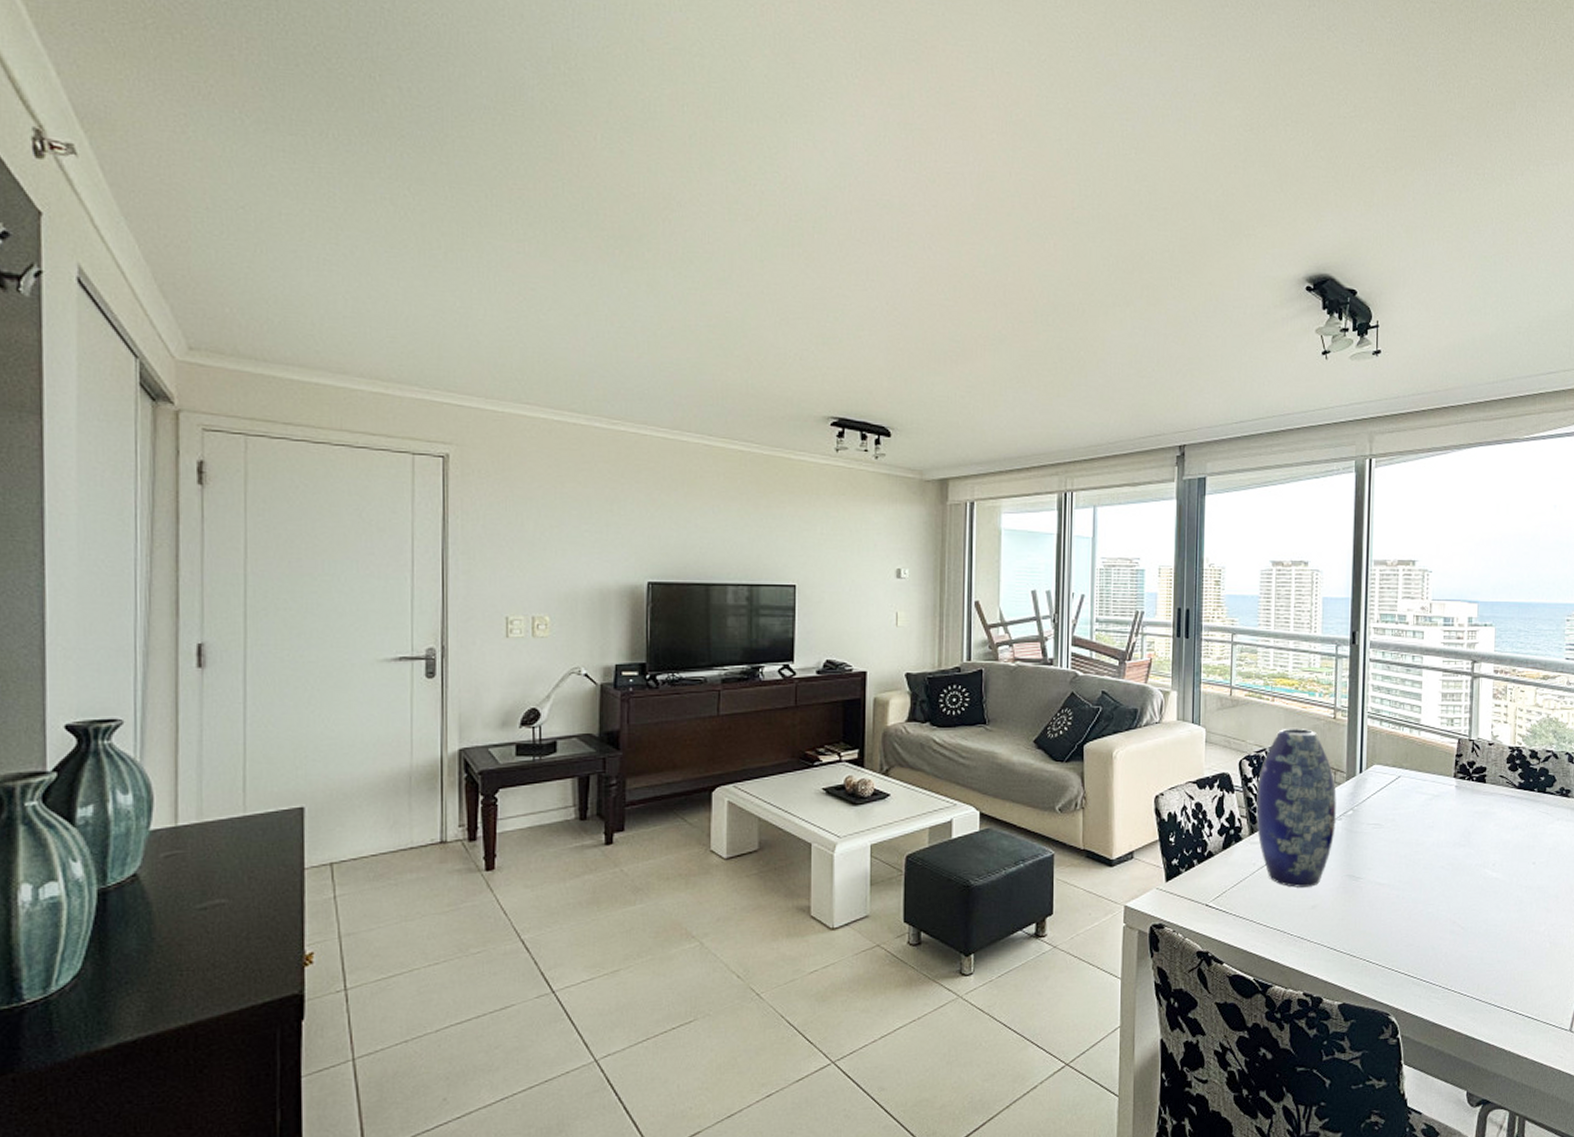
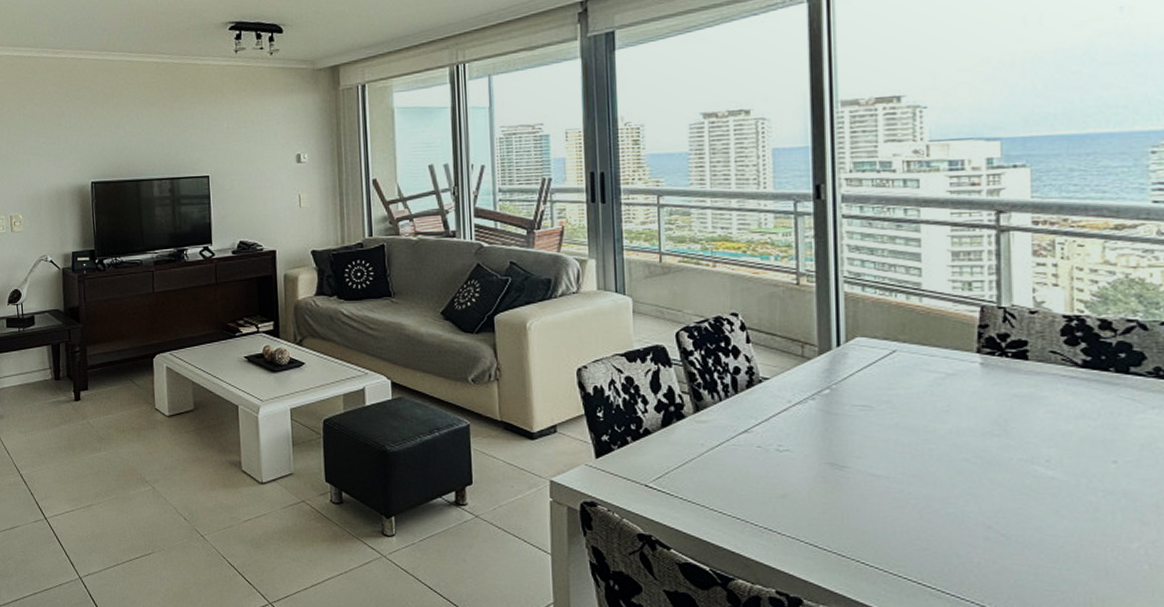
vase: present [1256,728,1337,888] -> none [700,296,807,473]

